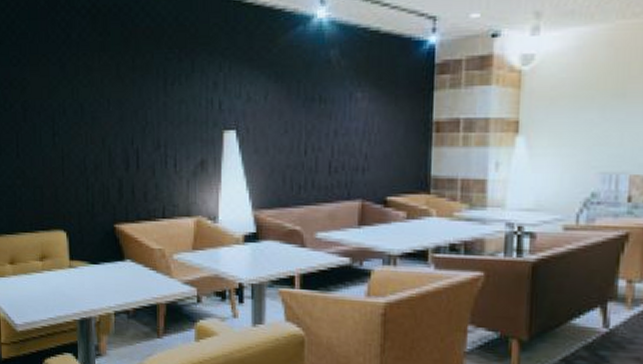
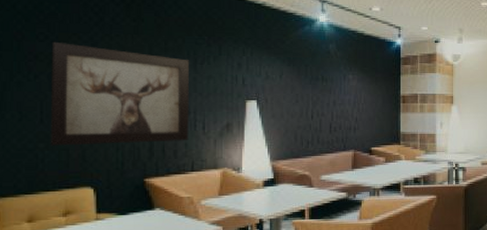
wall art: none [23,65,160,183] -> present [50,41,190,146]

